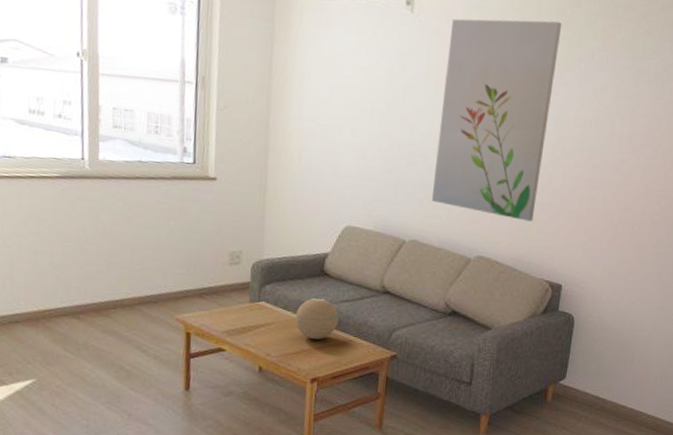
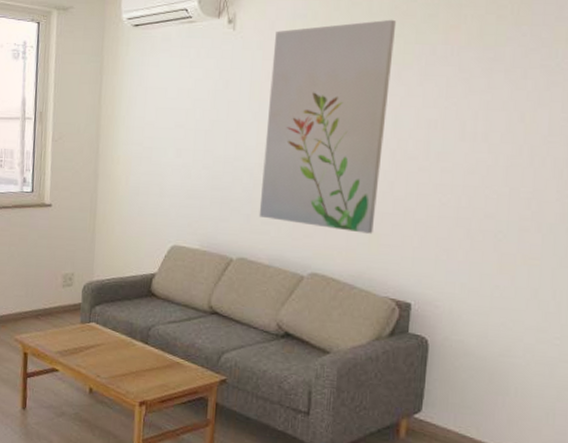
decorative orb: present [295,297,339,340] -> none [124,318,166,362]

